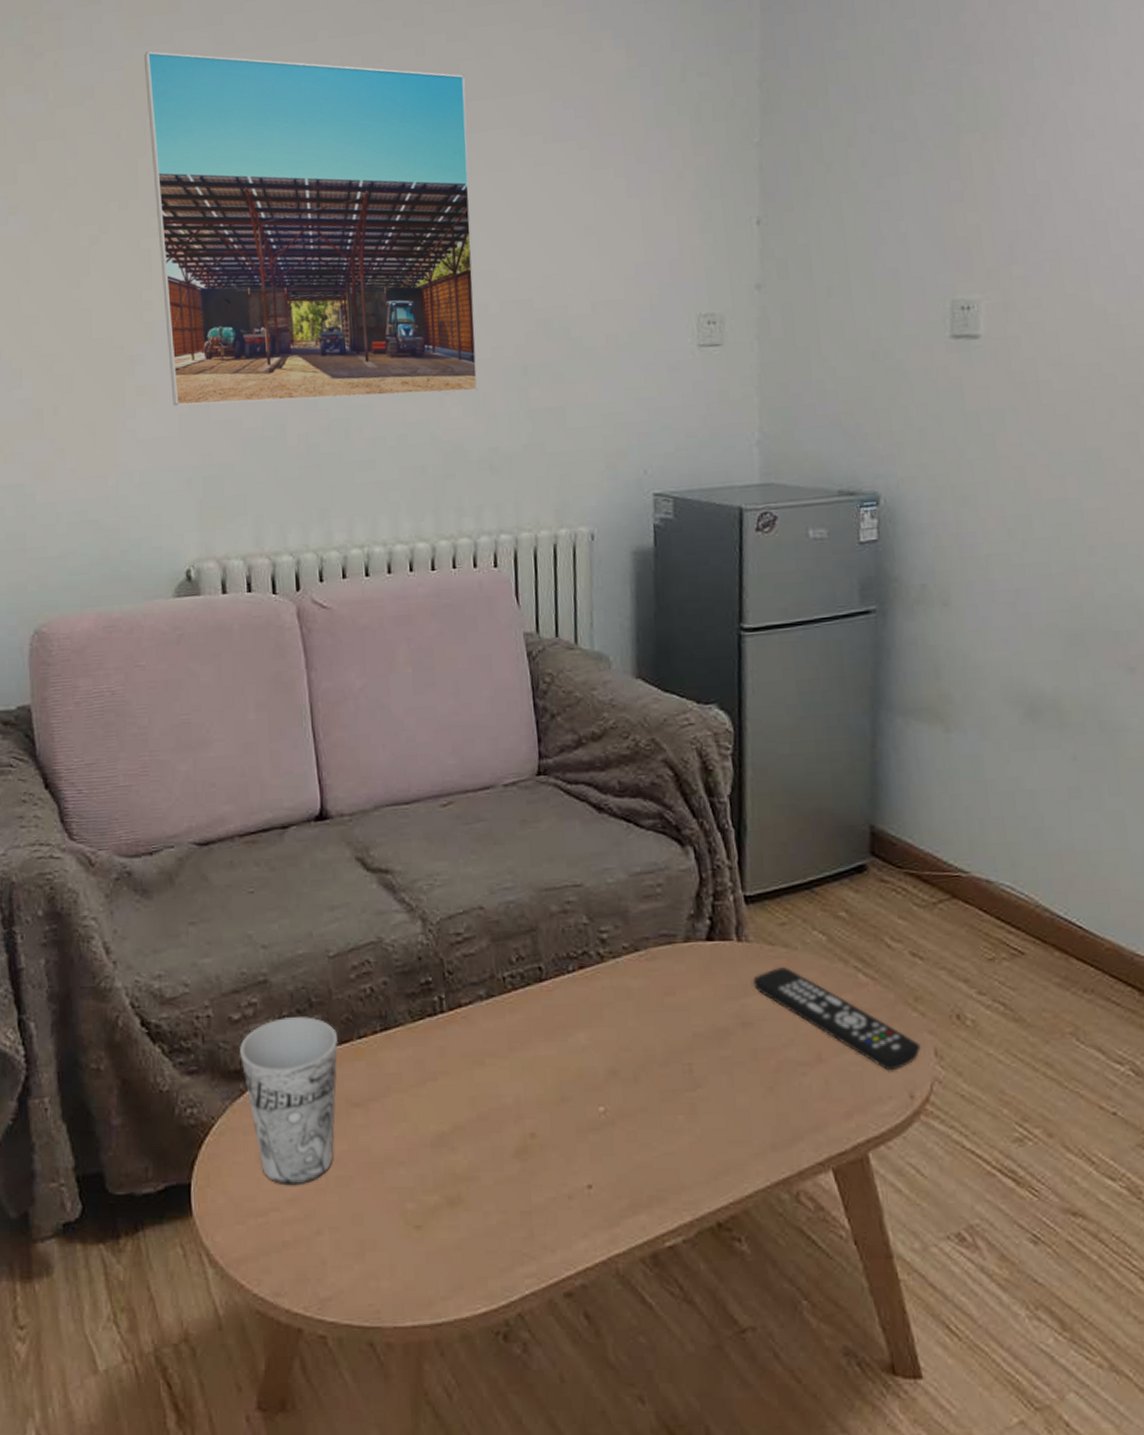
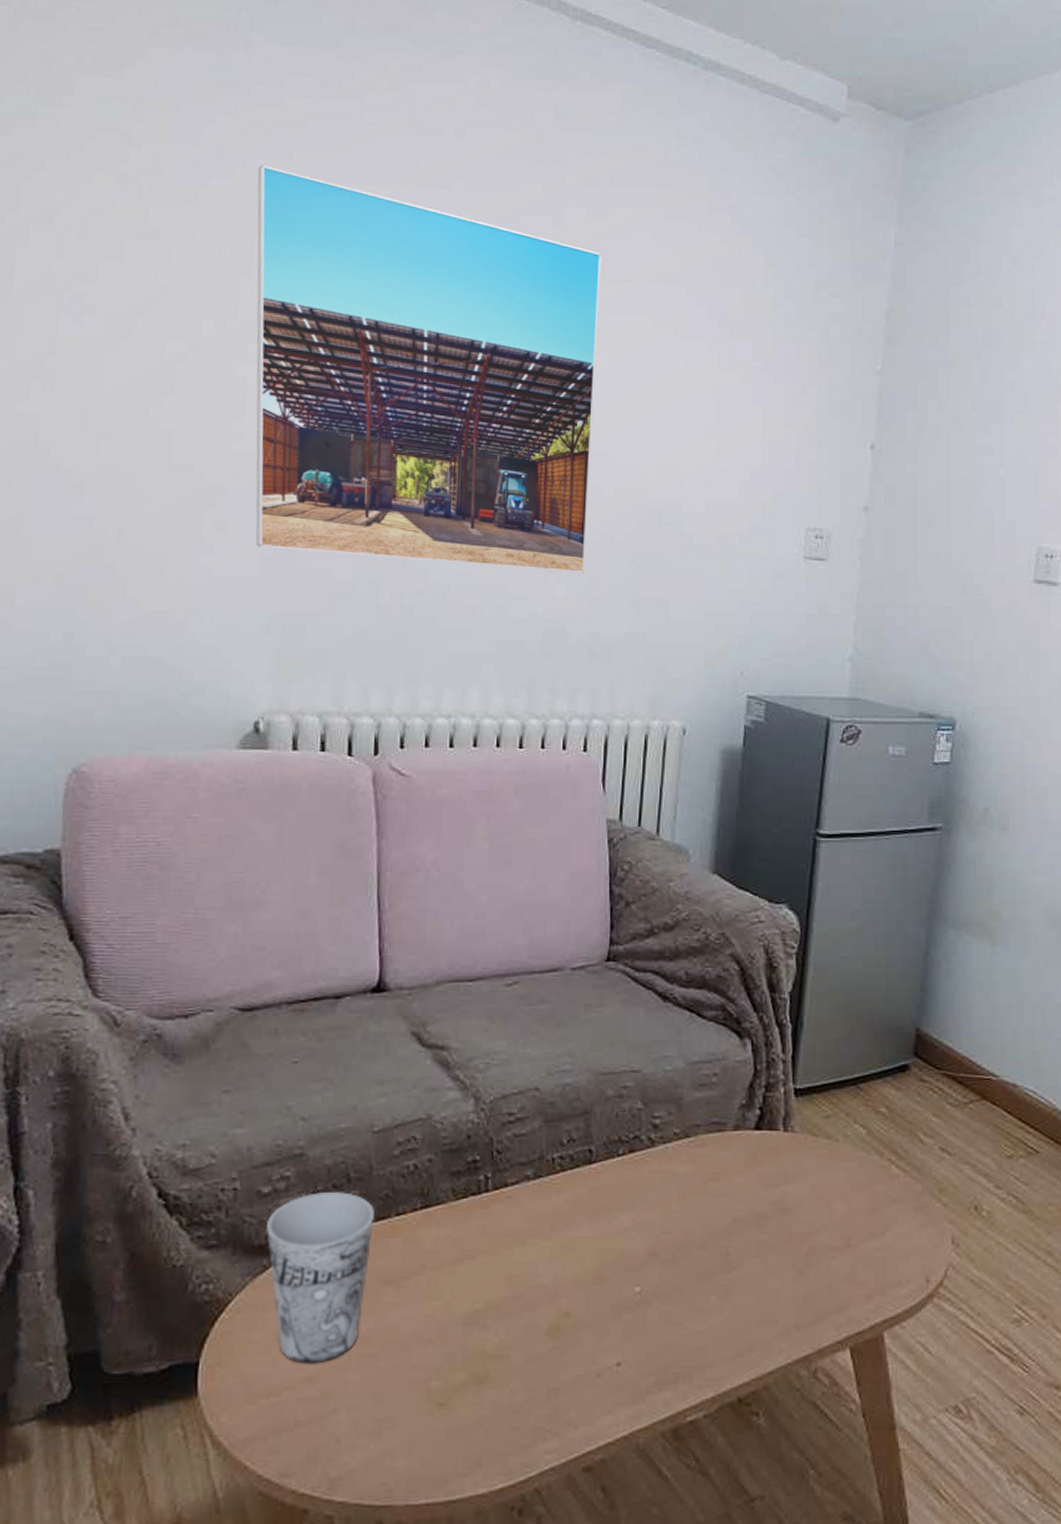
remote control: present [753,967,921,1071] -> none [795,1158,940,1257]

